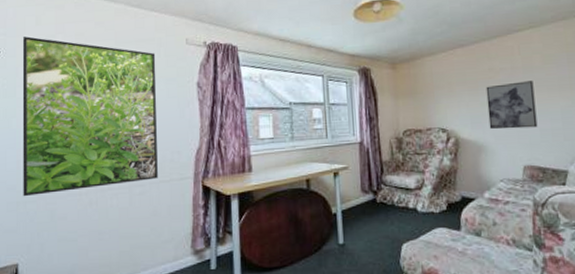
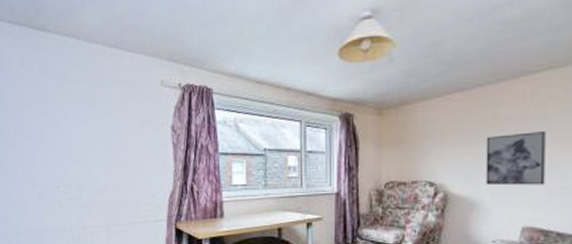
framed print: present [22,36,158,197] -> none [10,77,134,229]

